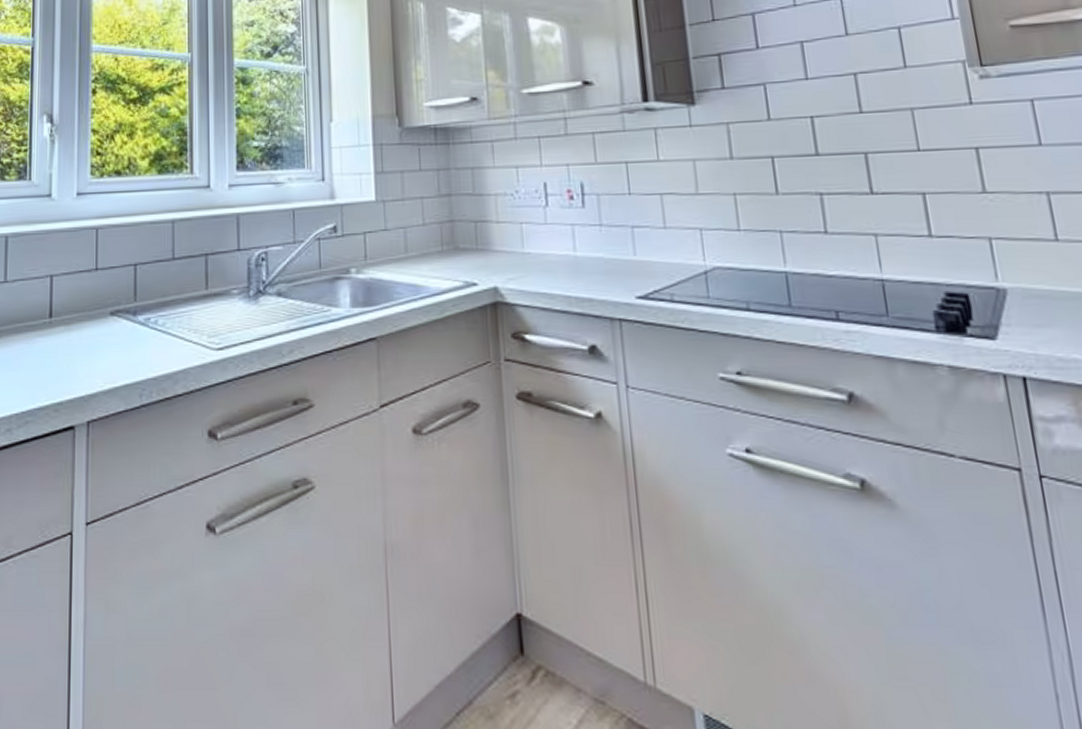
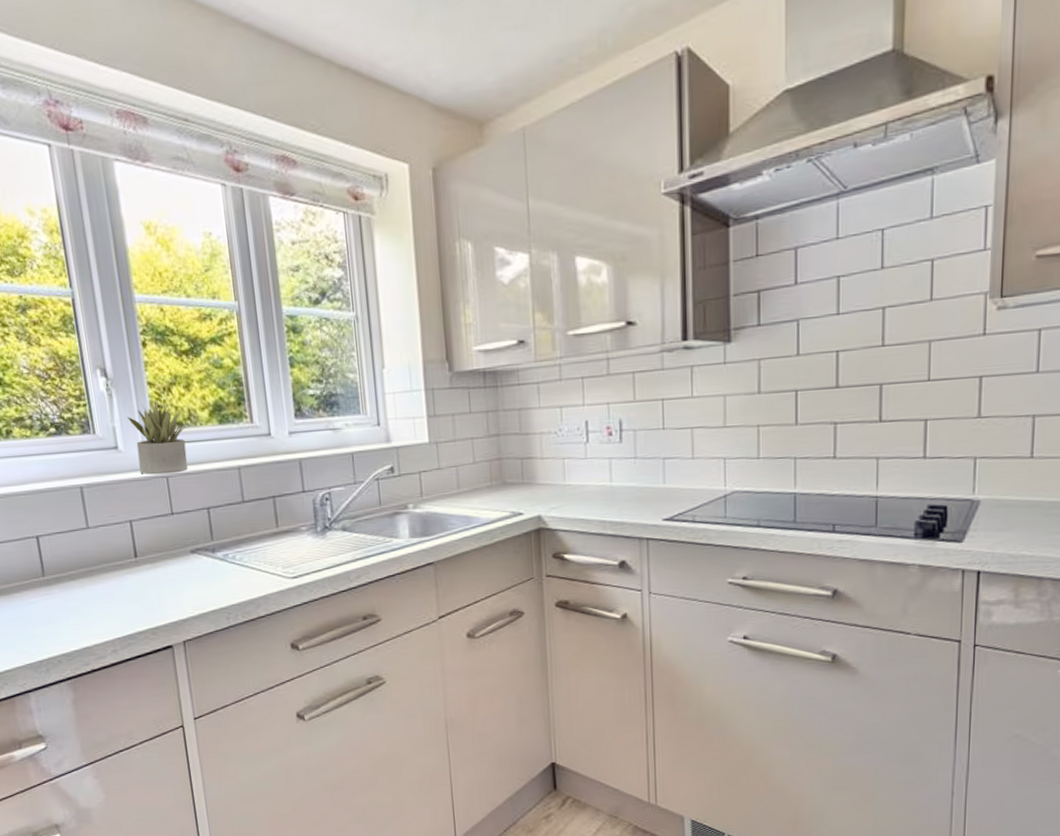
succulent plant: none [66,149,125,226] -> present [127,401,188,475]

